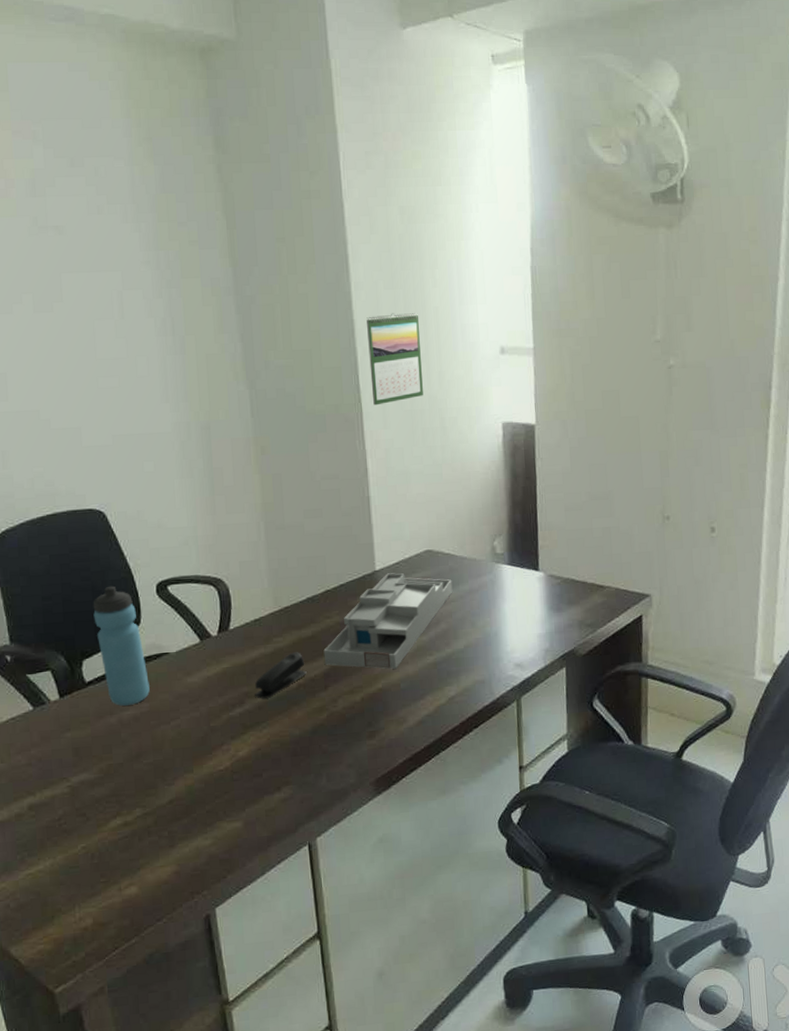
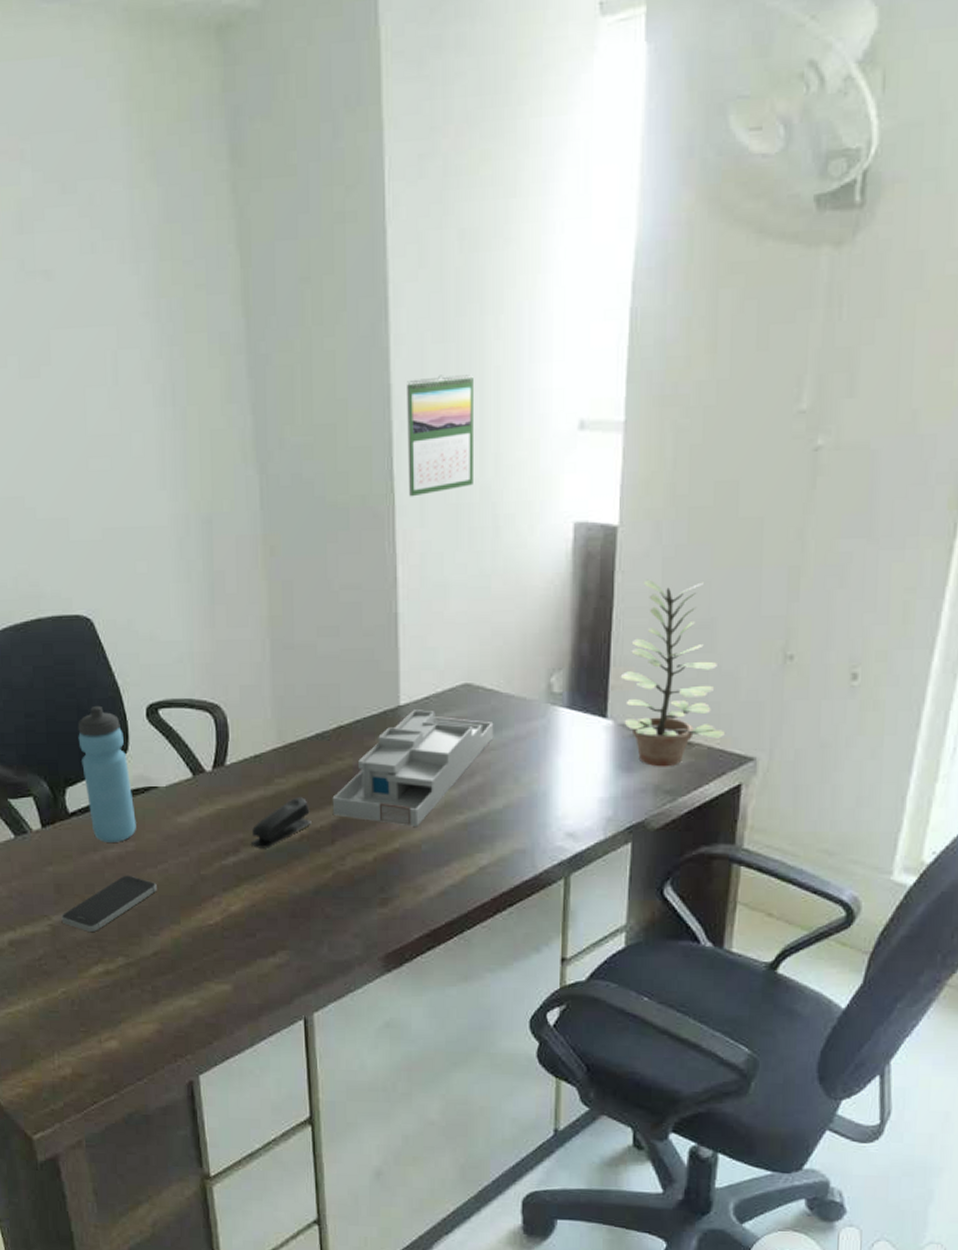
smartphone: none [80,733,171,789] -> present [61,875,157,932]
plant: none [546,463,628,606] -> present [620,579,726,767]

